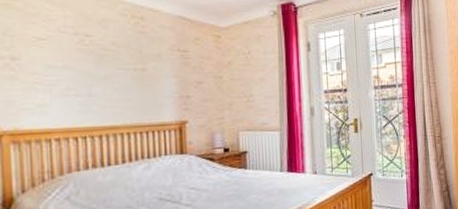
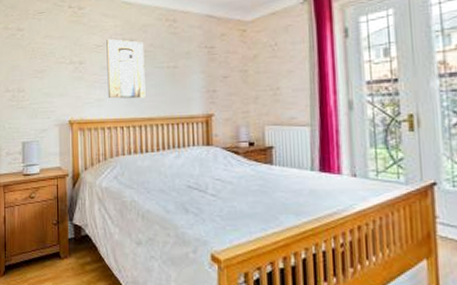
wall art: none [52,30,107,105] -> present [106,38,146,99]

